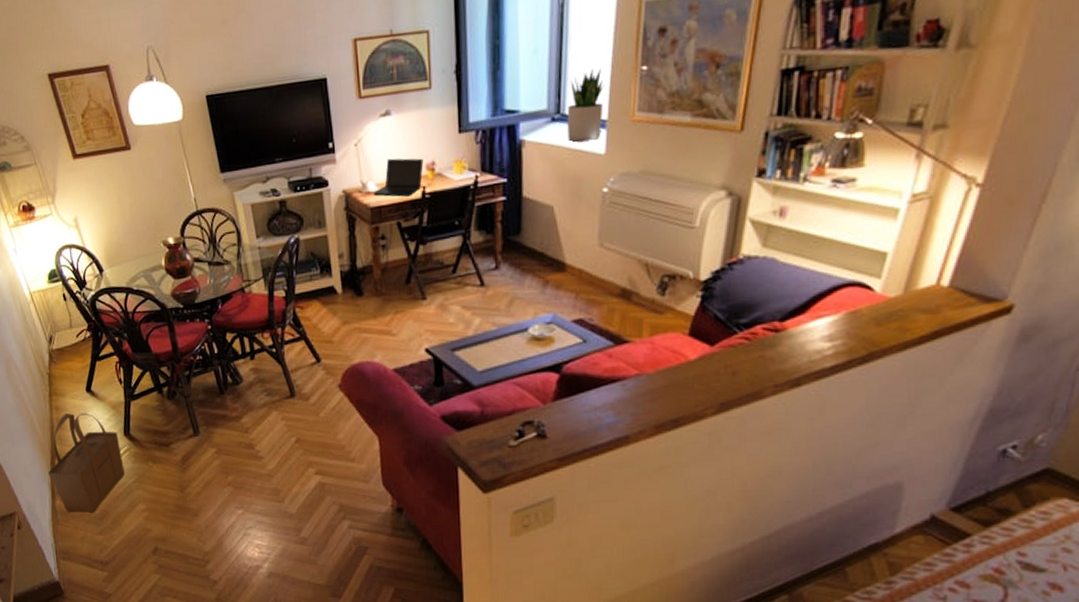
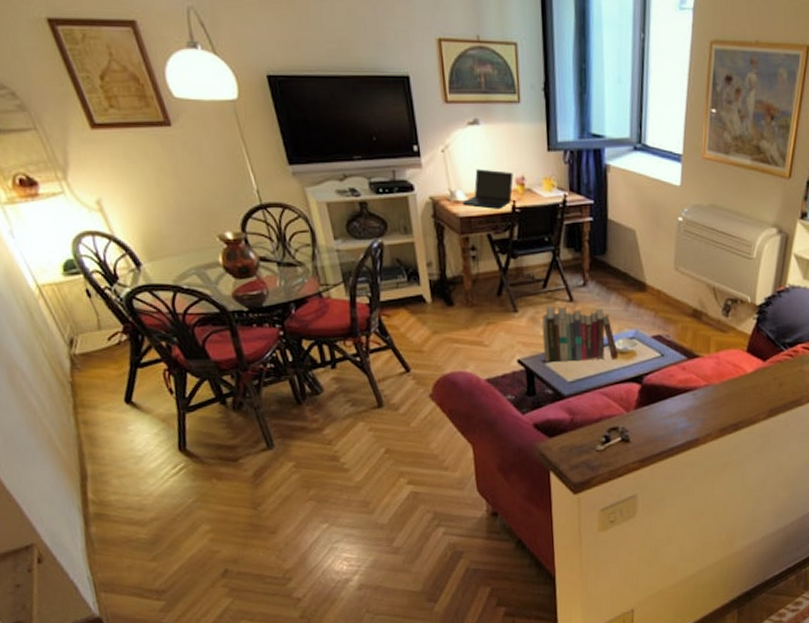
shopping bag: present [48,413,125,513] -> none [78,427,182,540]
books: none [451,291,534,350] -> present [541,306,618,362]
planter: present [567,68,605,143] -> none [647,105,680,173]

